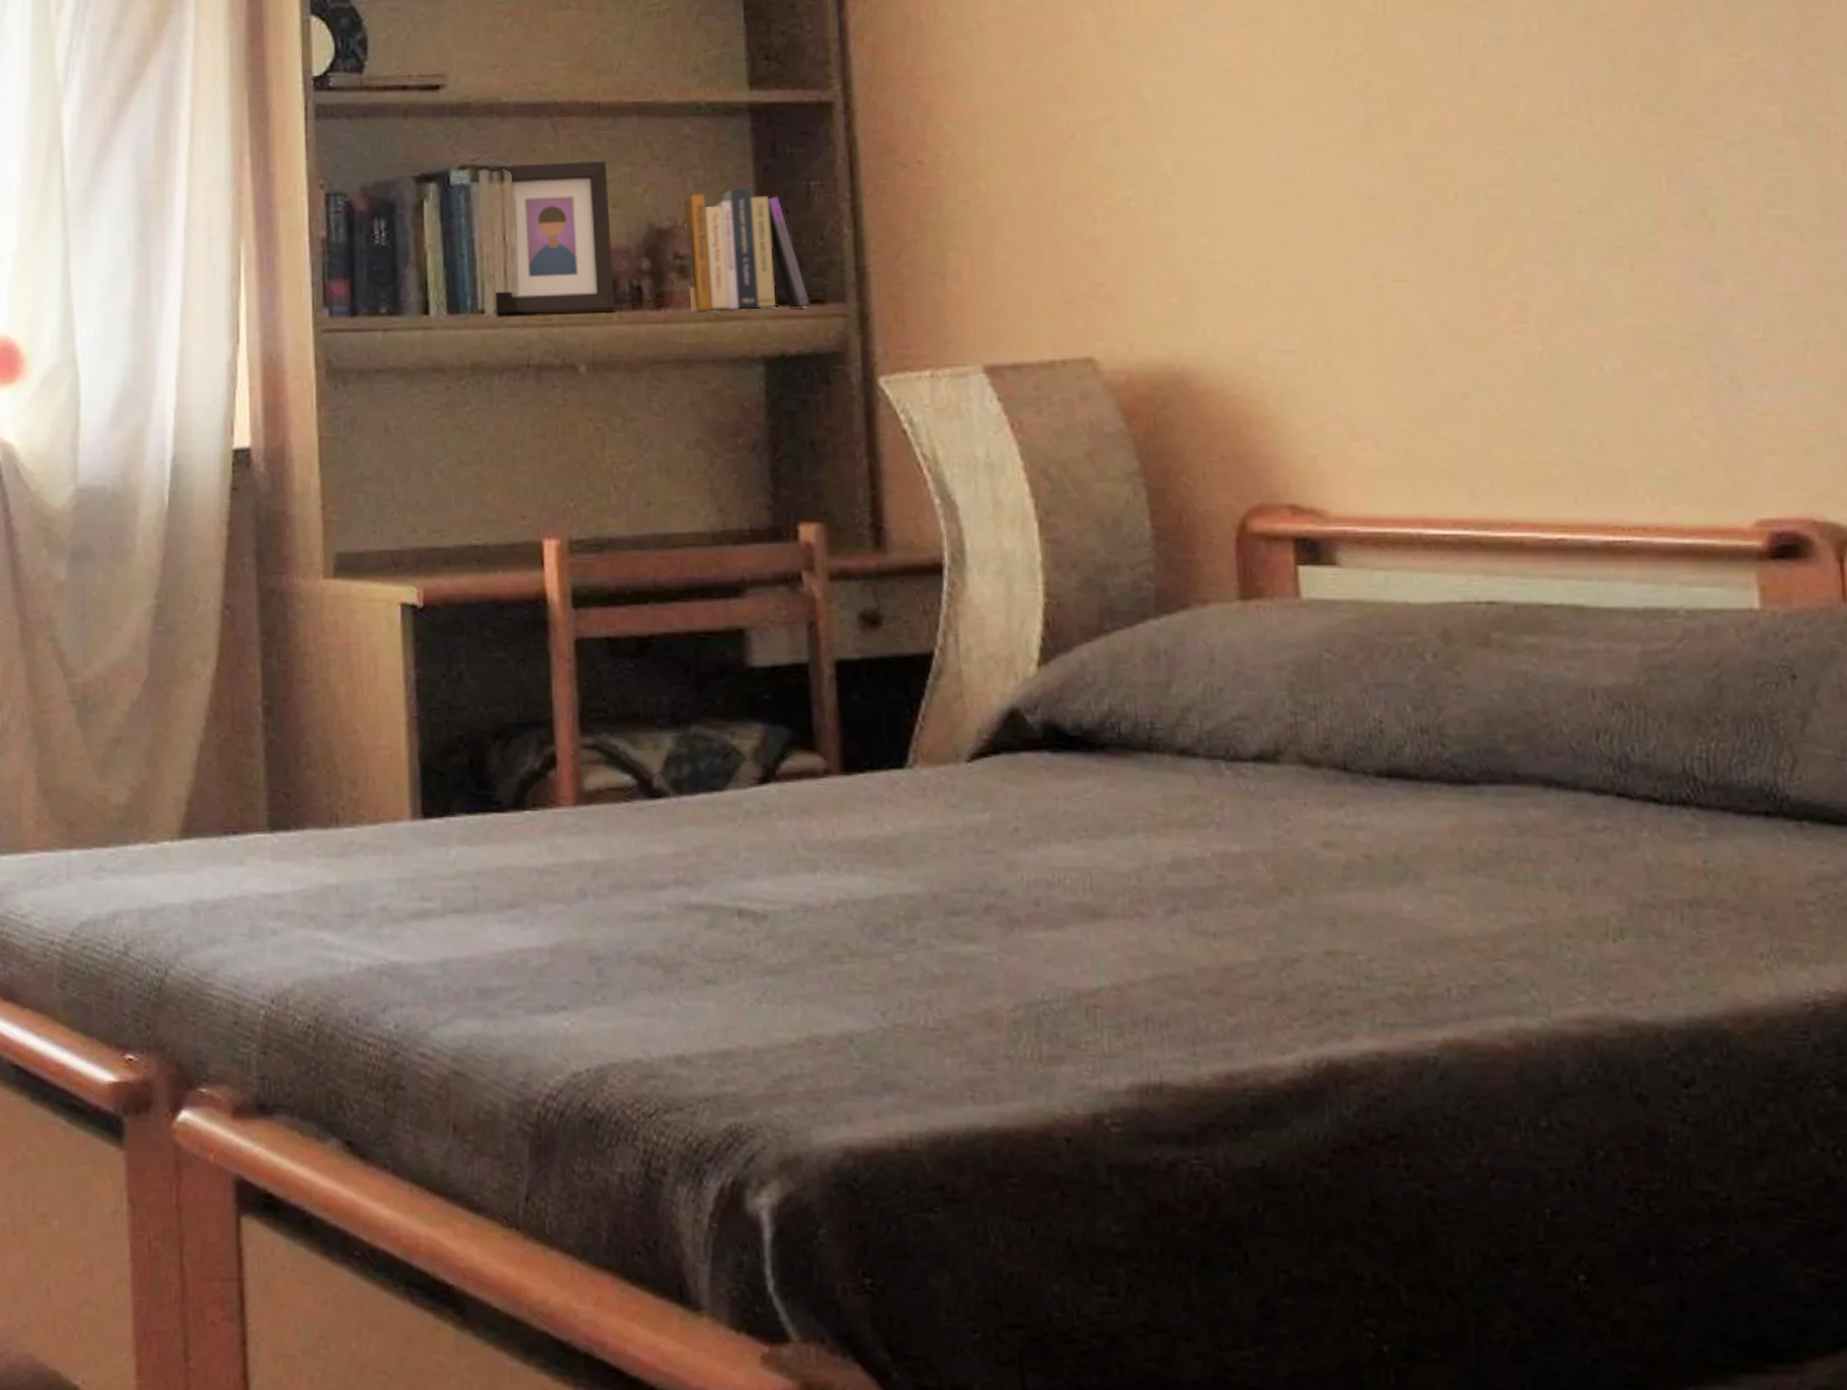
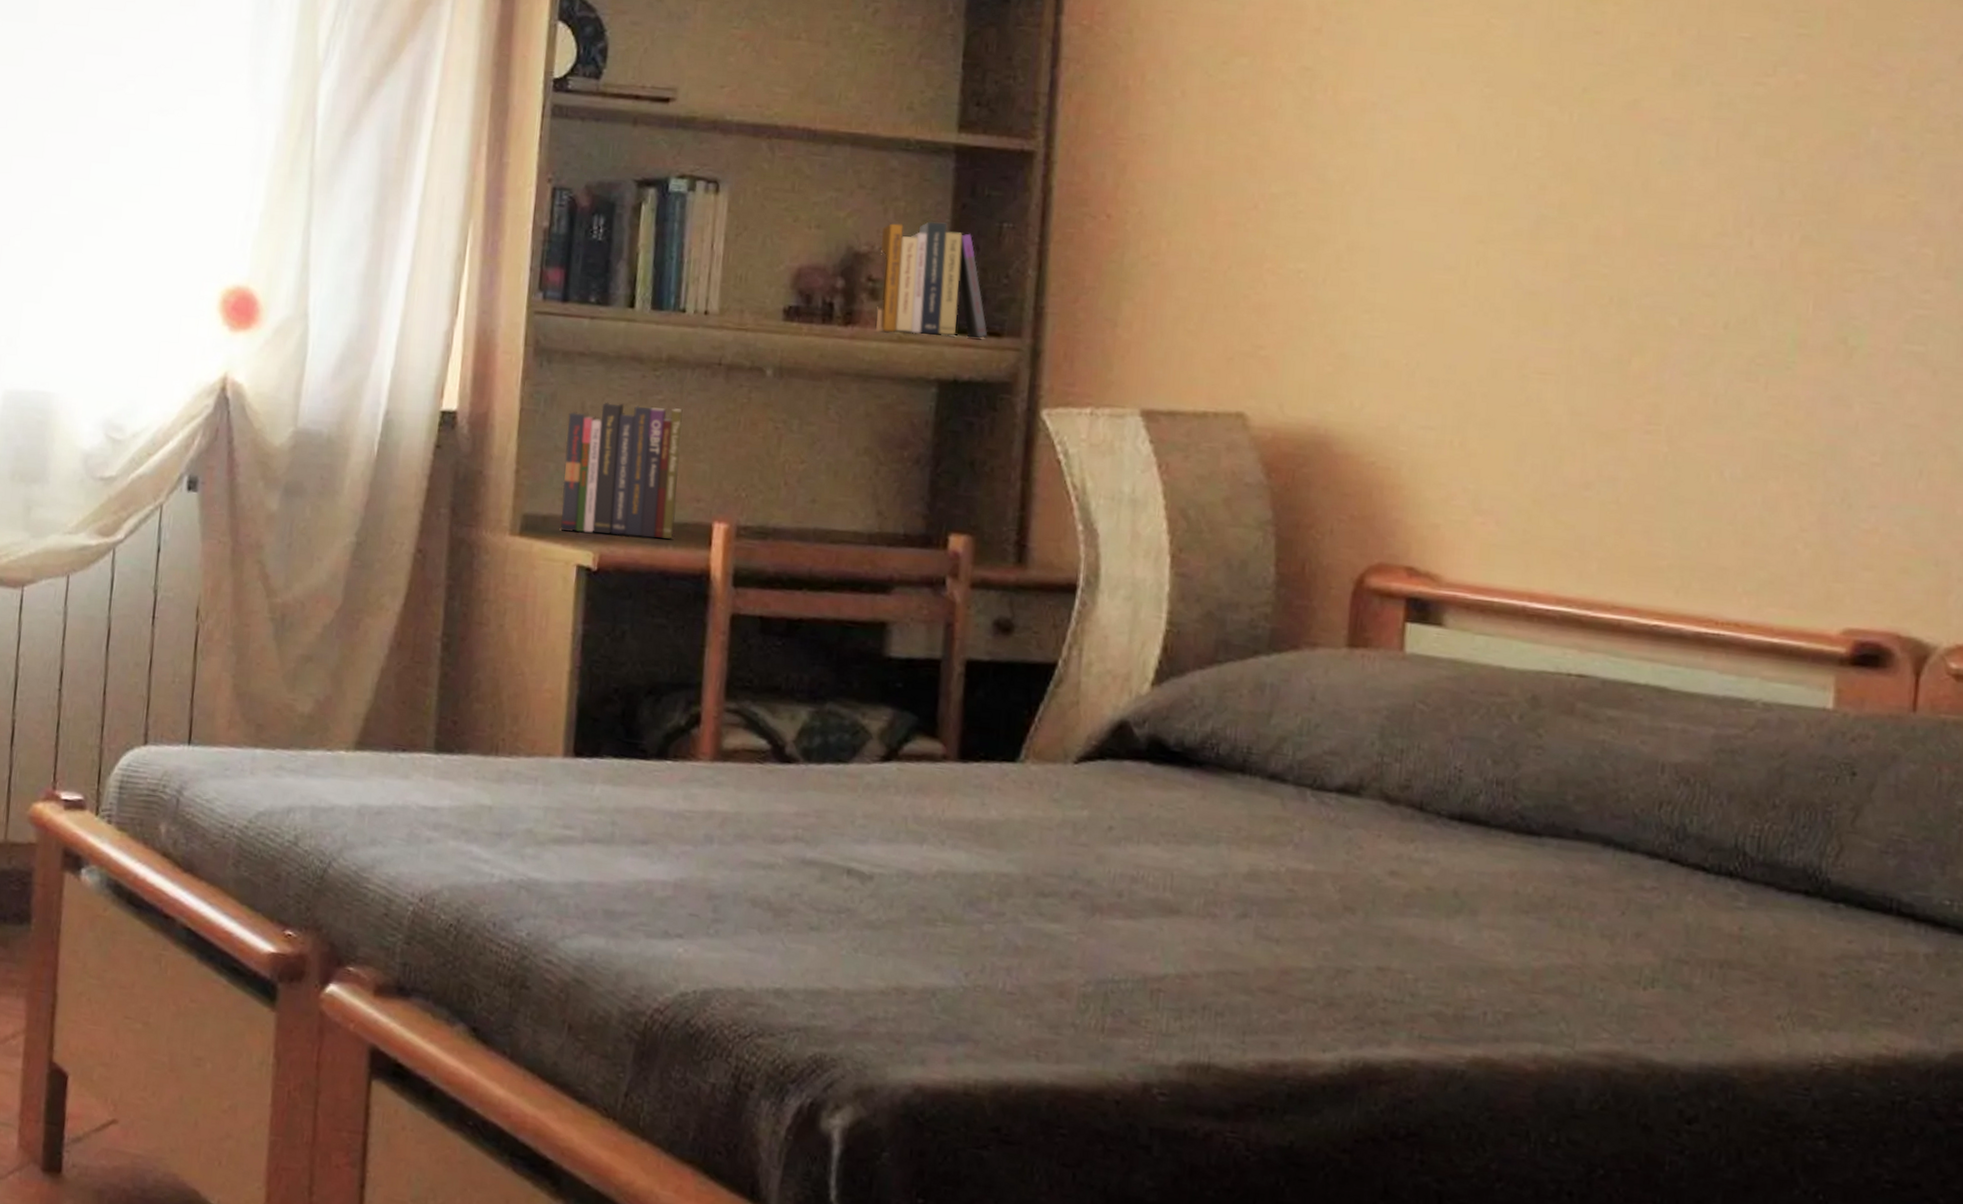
books: none [372,419,502,567] -> present [561,402,683,539]
picture frame: present [492,160,615,318] -> none [696,177,816,325]

